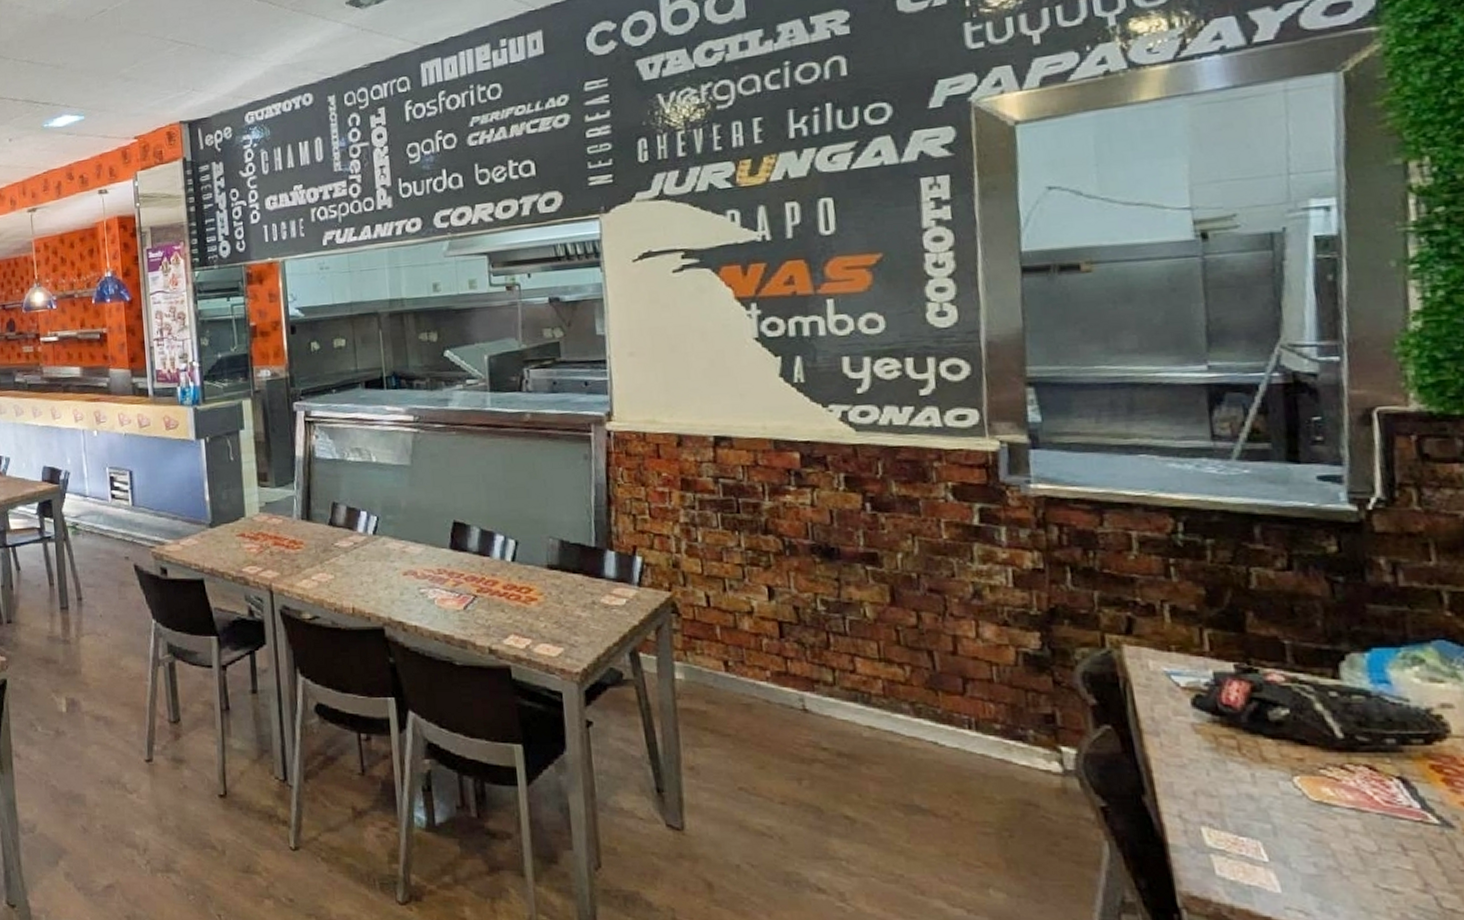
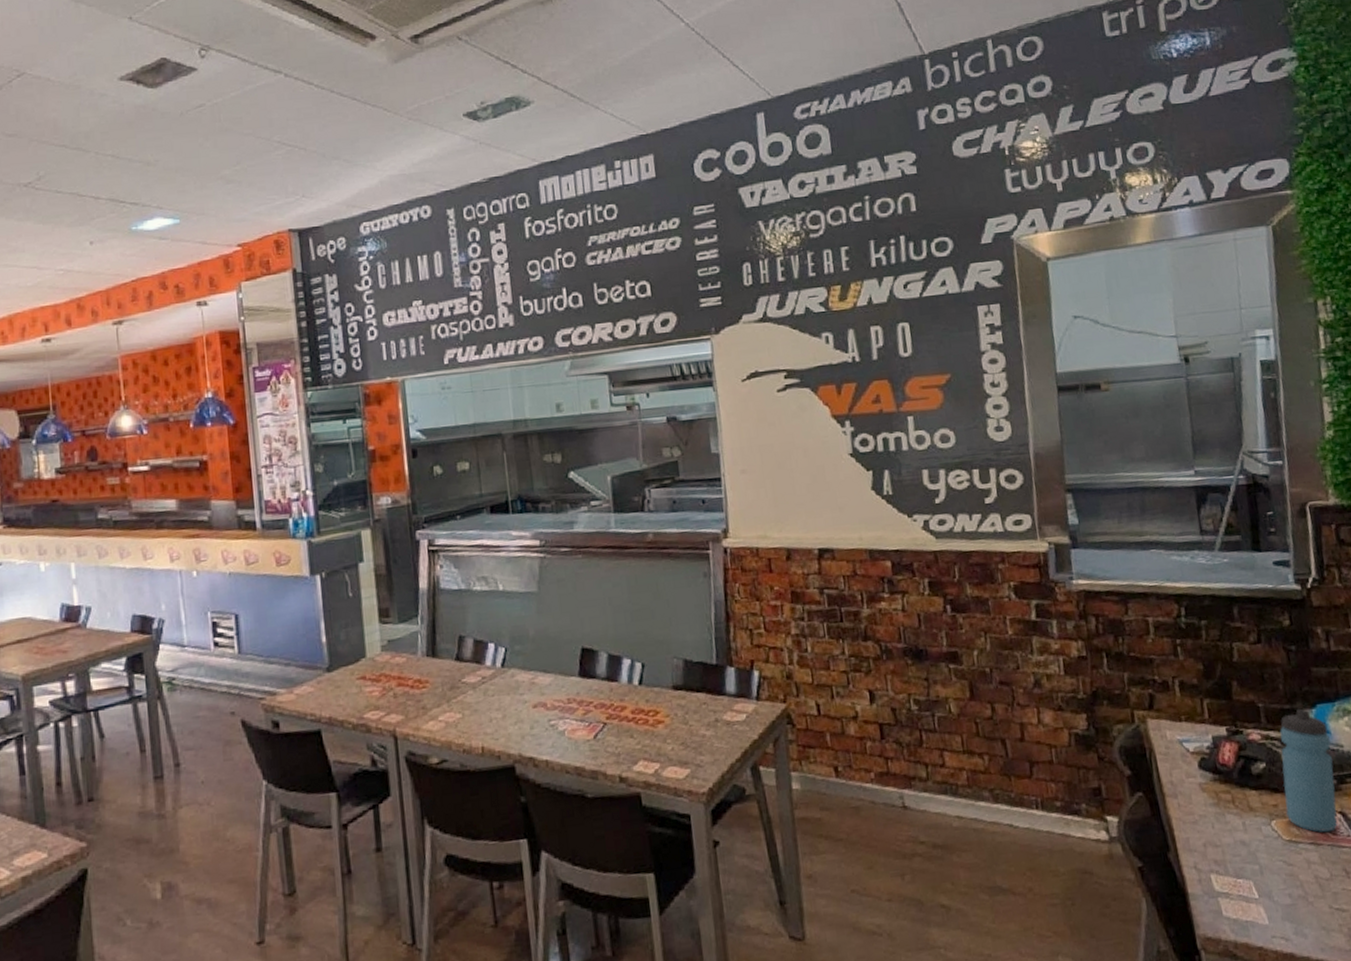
water bottle: none [1313,650,1395,799] -> present [1280,708,1338,833]

